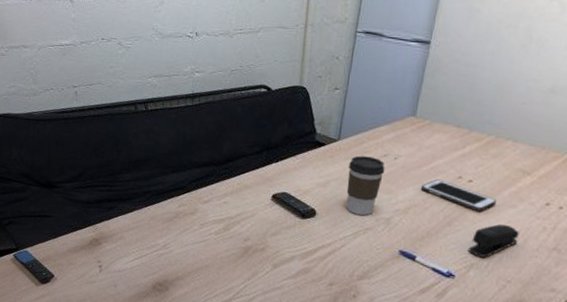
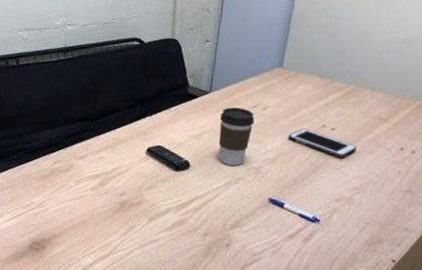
stapler: present [468,224,519,257] -> none [331,169,377,202]

